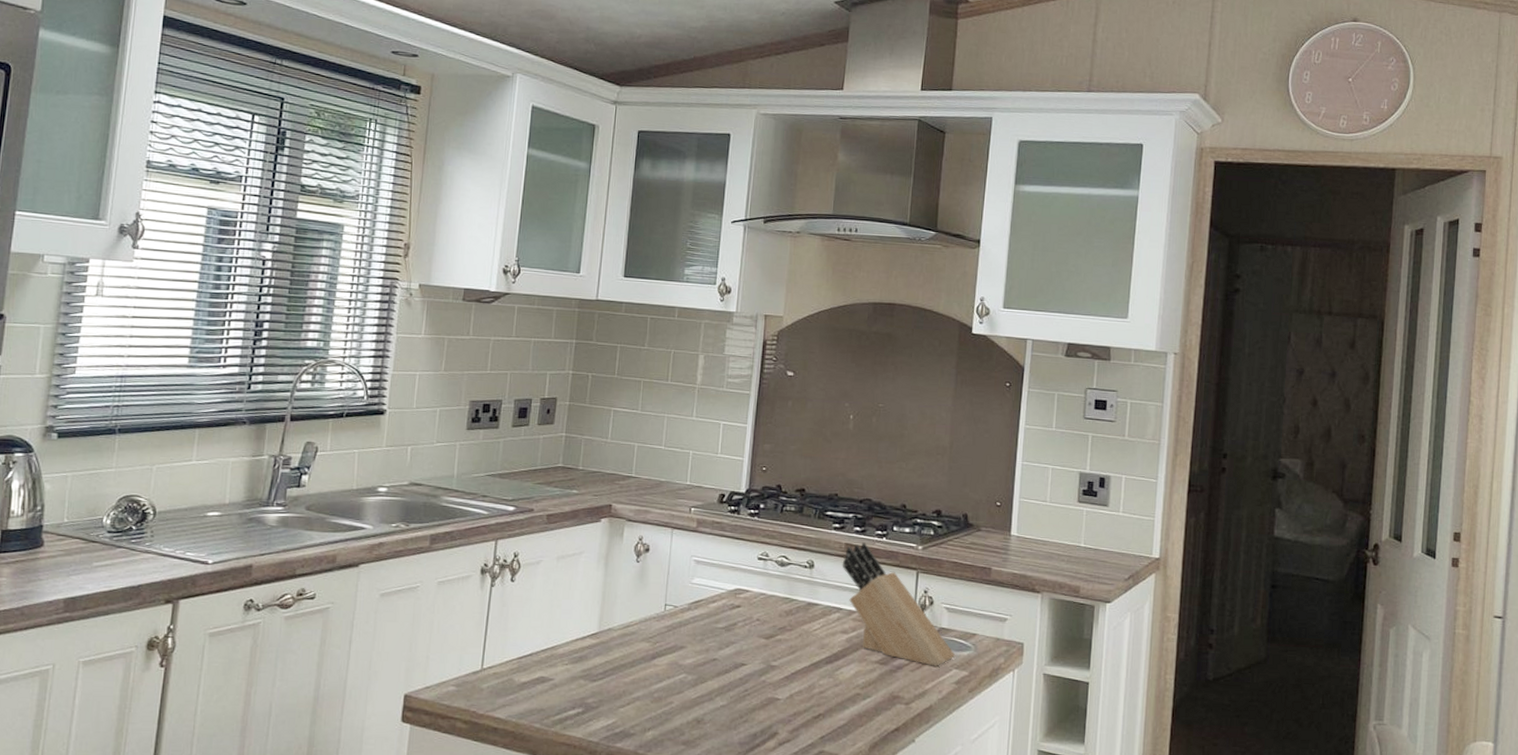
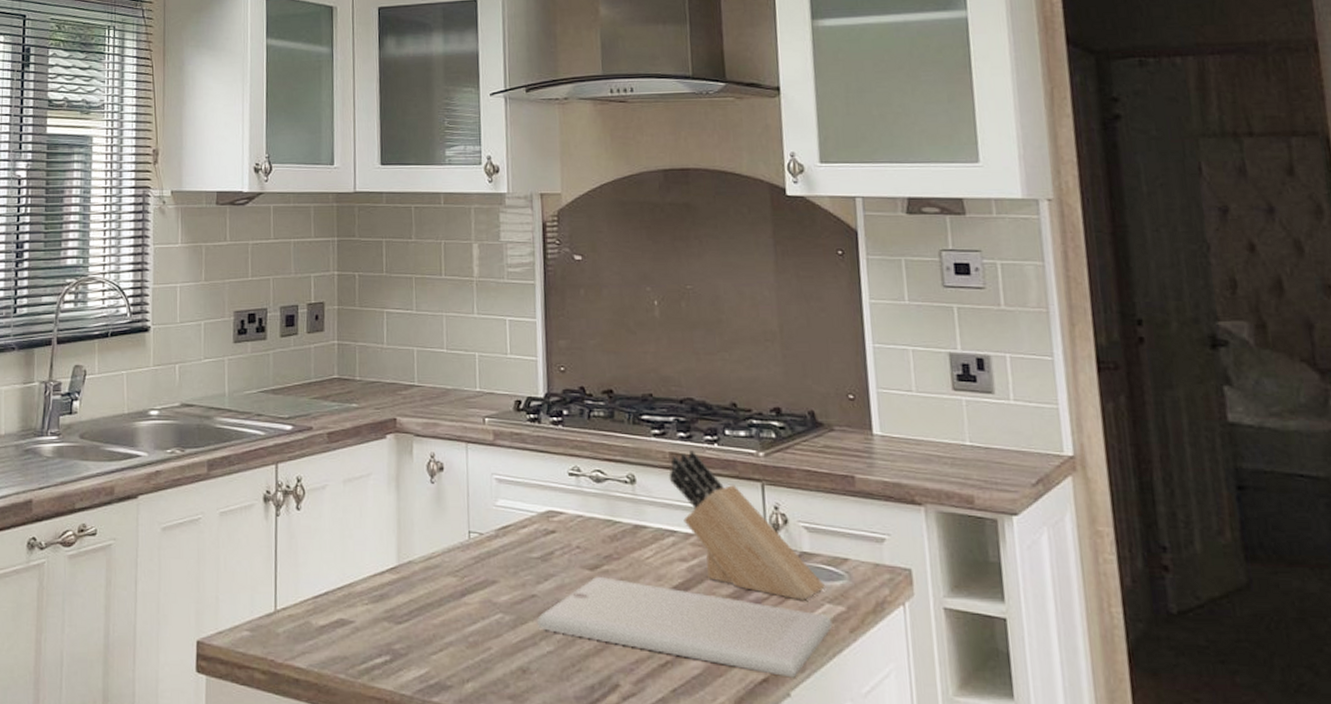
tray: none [714,644,957,728] -> present [536,576,833,678]

